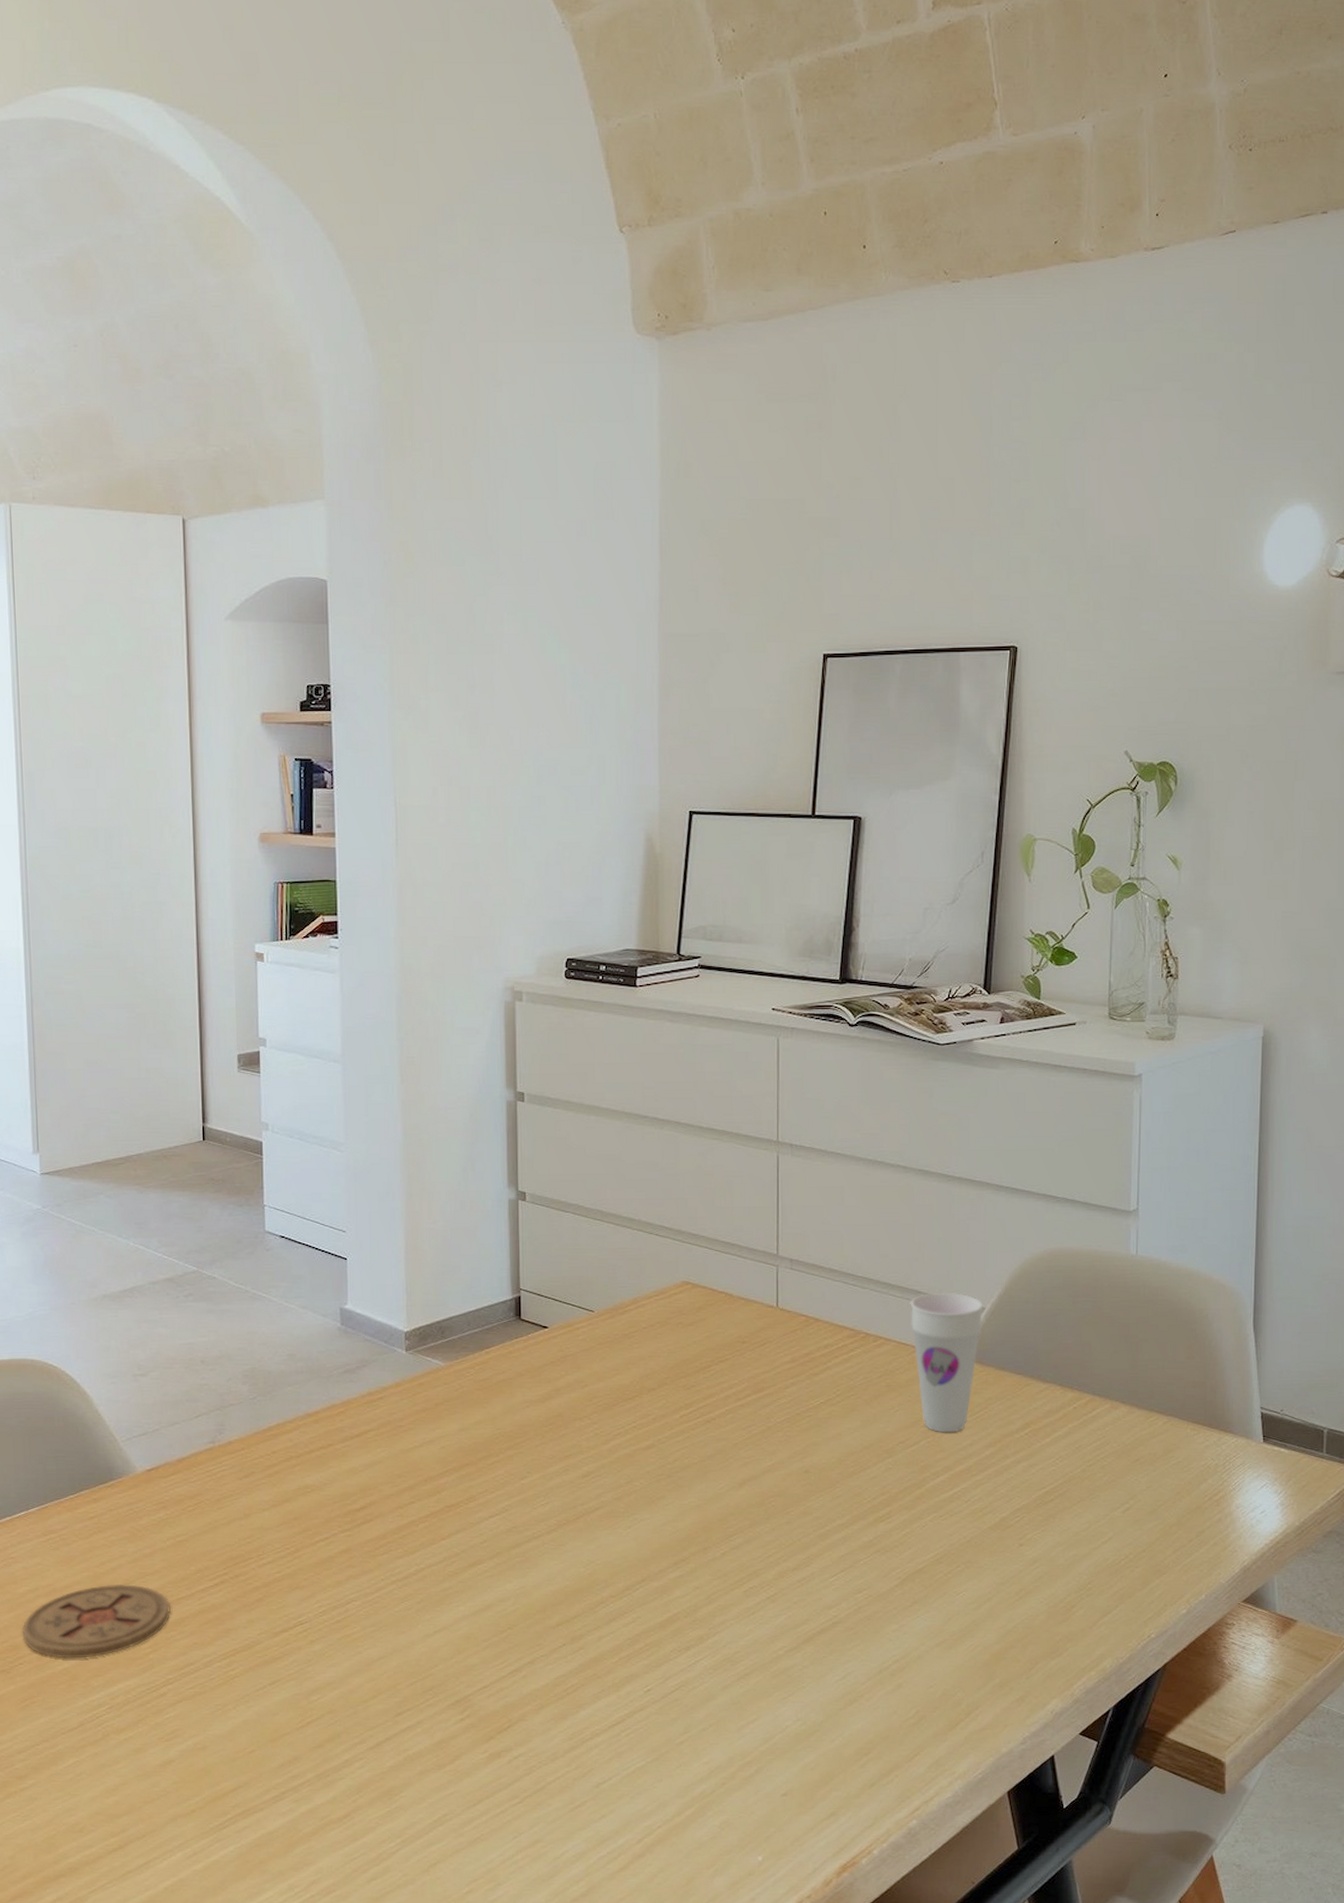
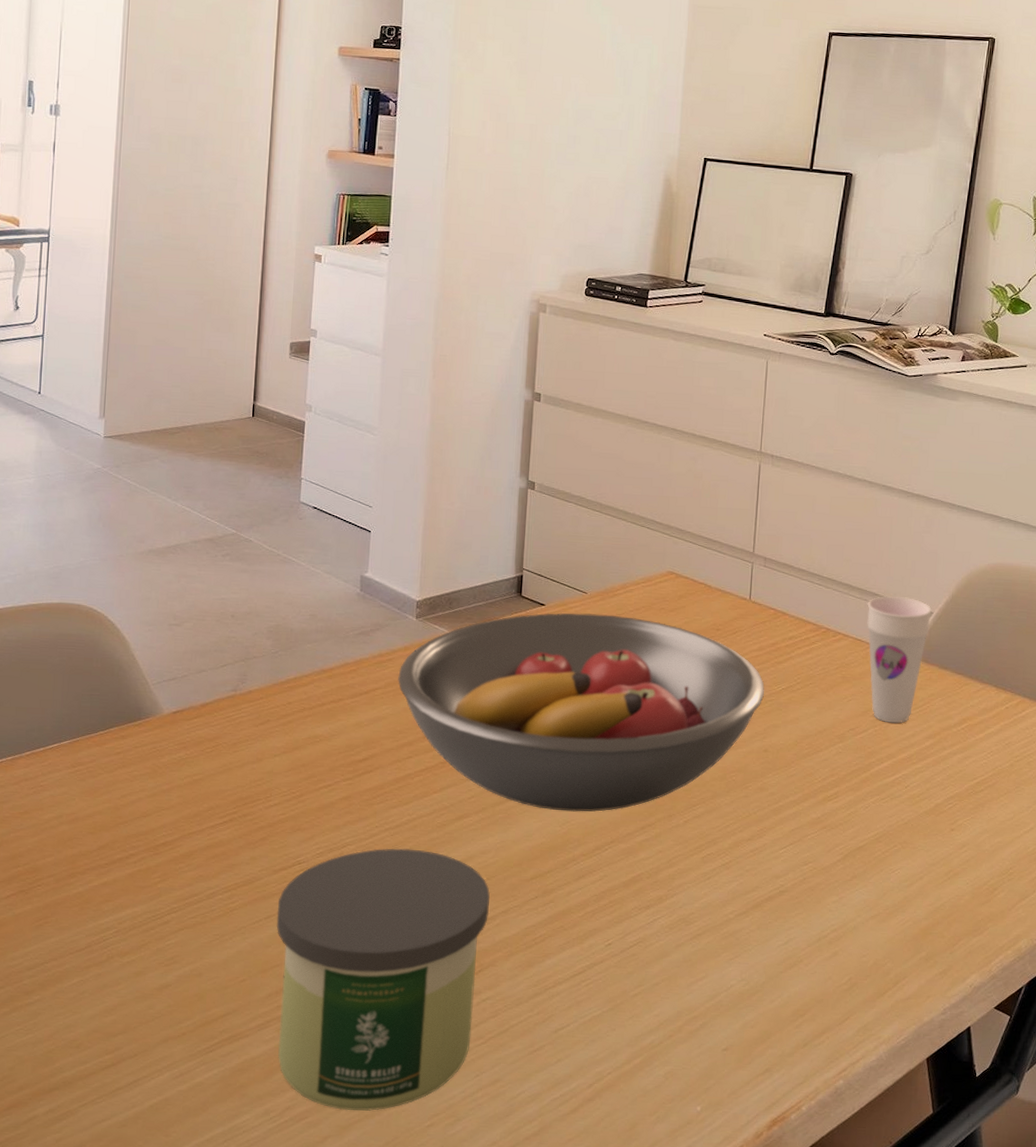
coaster: present [22,1583,171,1659] -> none [43,816,182,884]
candle: none [281,1601,514,1882] -> present [276,848,490,1111]
fruit bowl: none [391,1333,802,1551] -> present [398,612,765,812]

